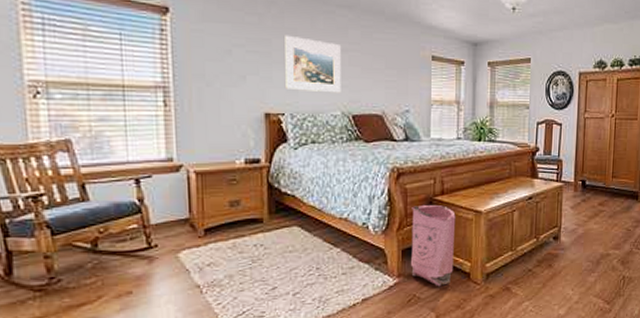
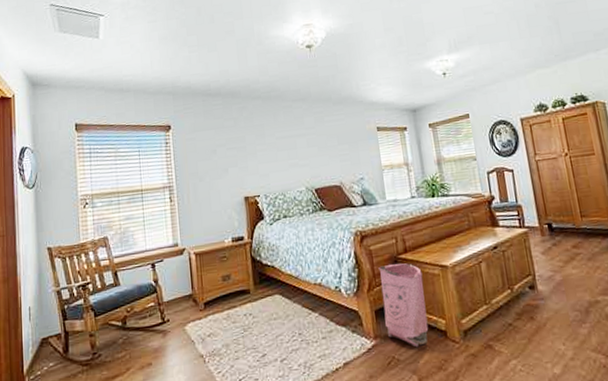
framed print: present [283,35,341,93] -> none [254,130,303,175]

